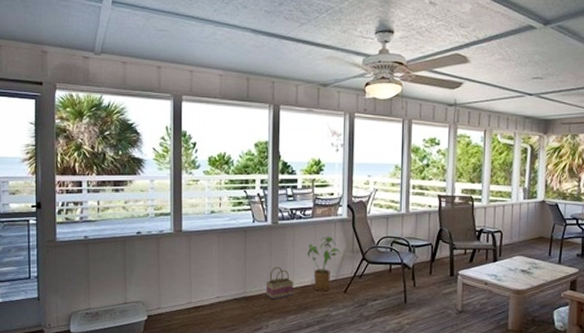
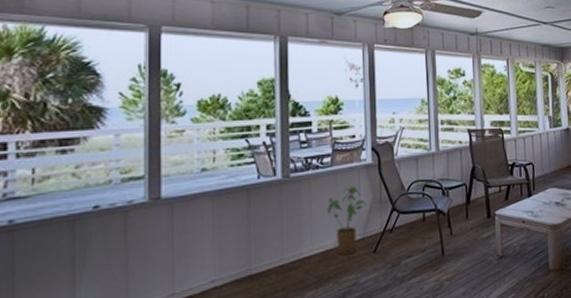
basket: present [265,267,293,299] -> none [276,231,312,274]

